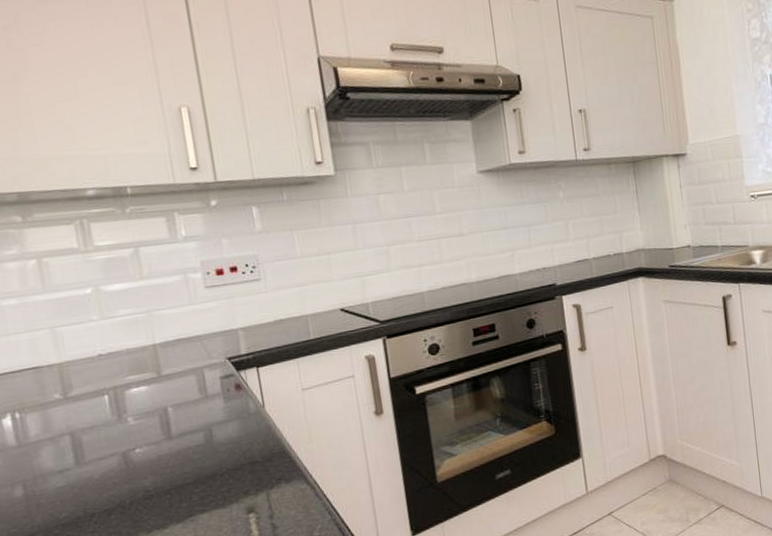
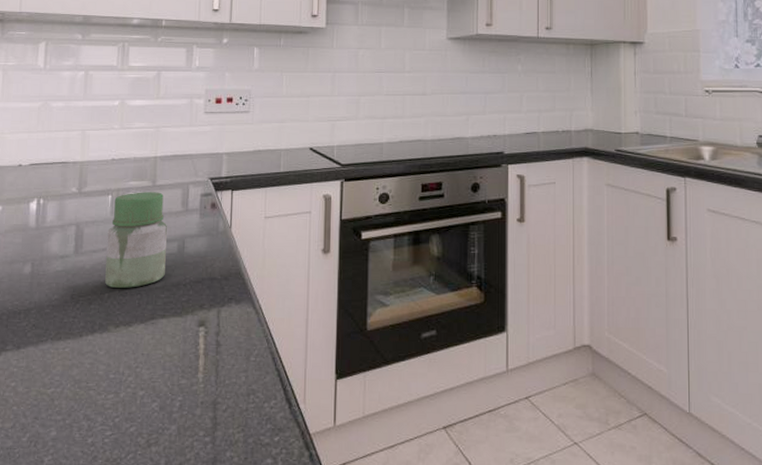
jar: none [112,382,195,493] -> present [105,192,167,289]

